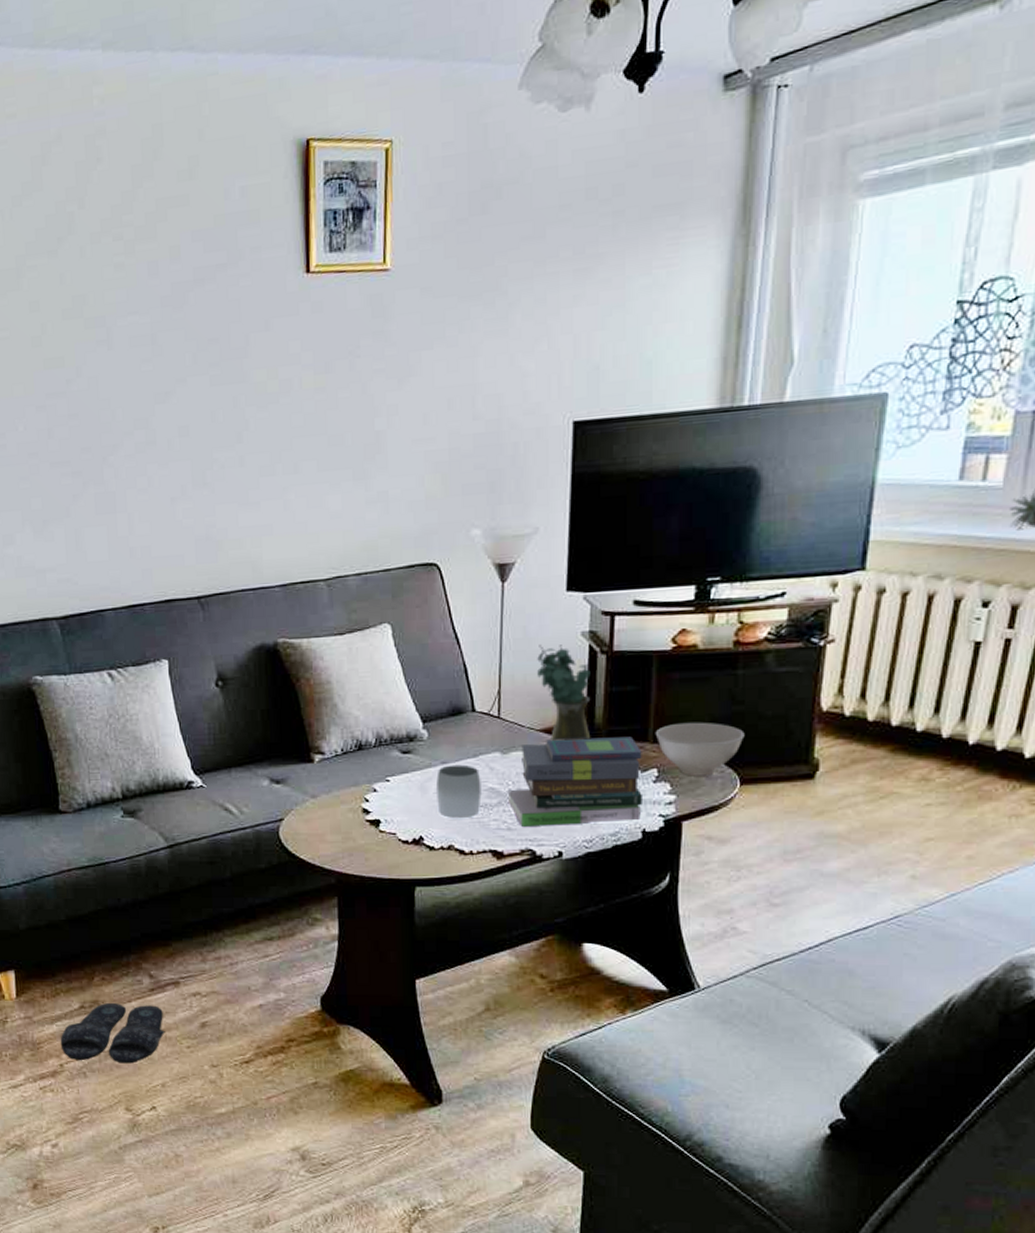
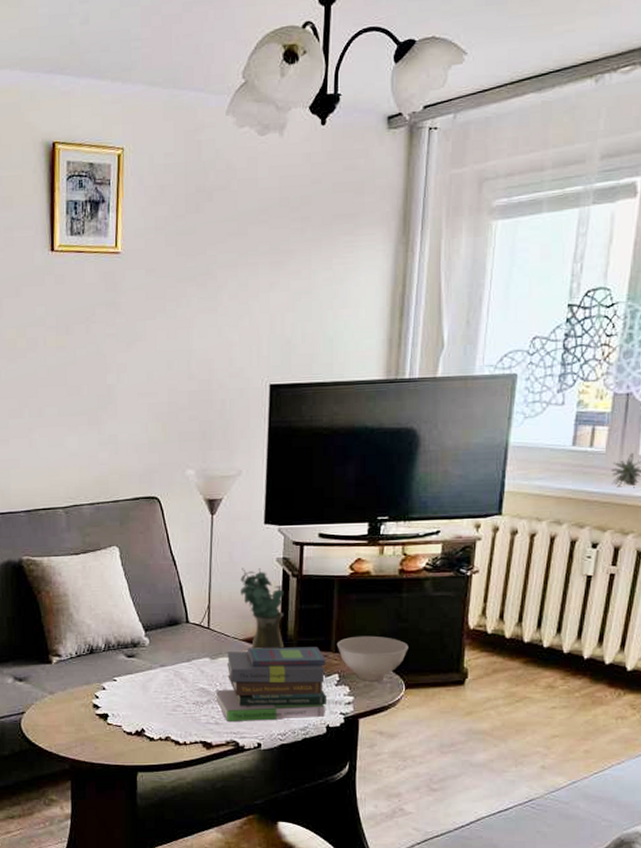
mug: present [435,764,482,819] -> none [155,668,194,714]

